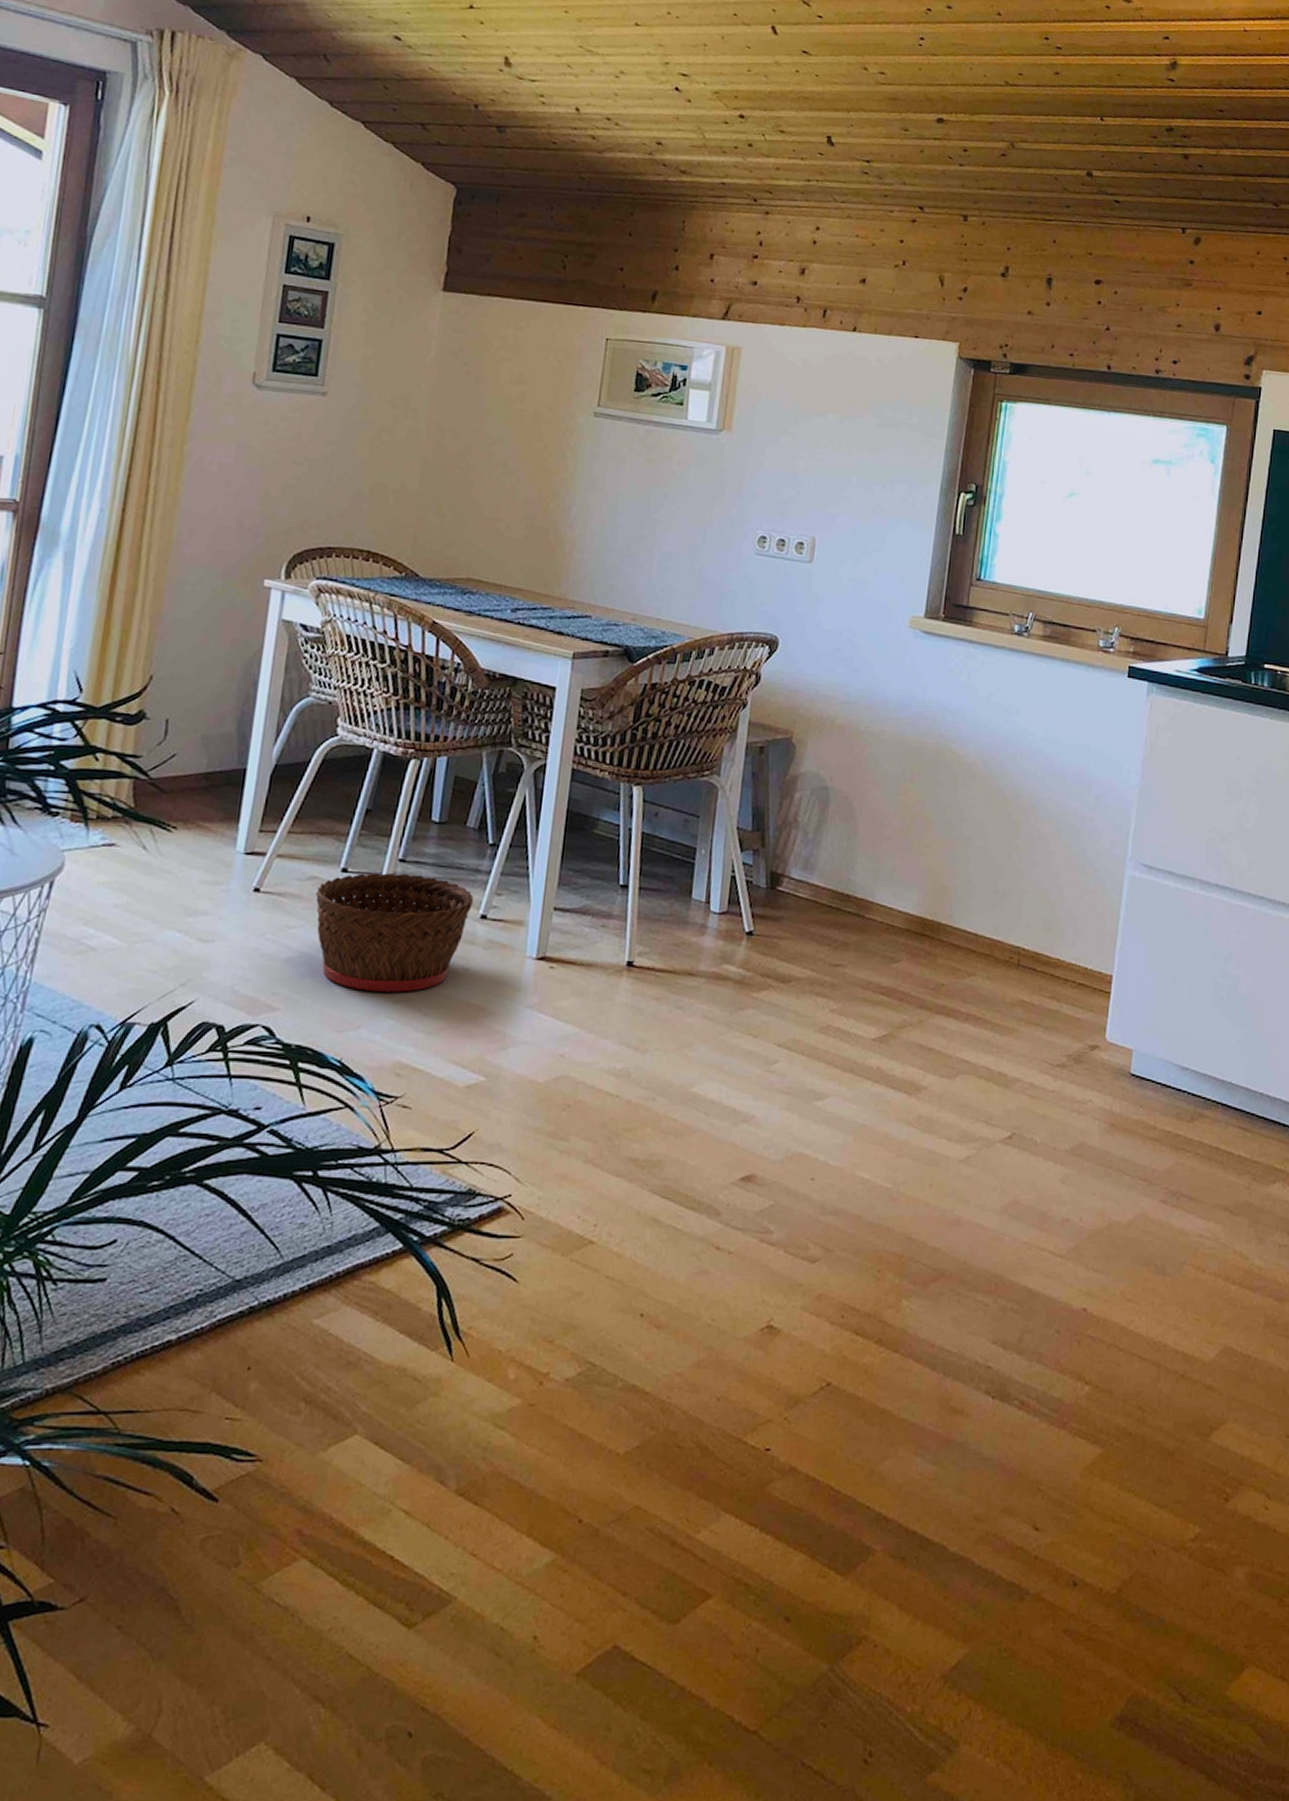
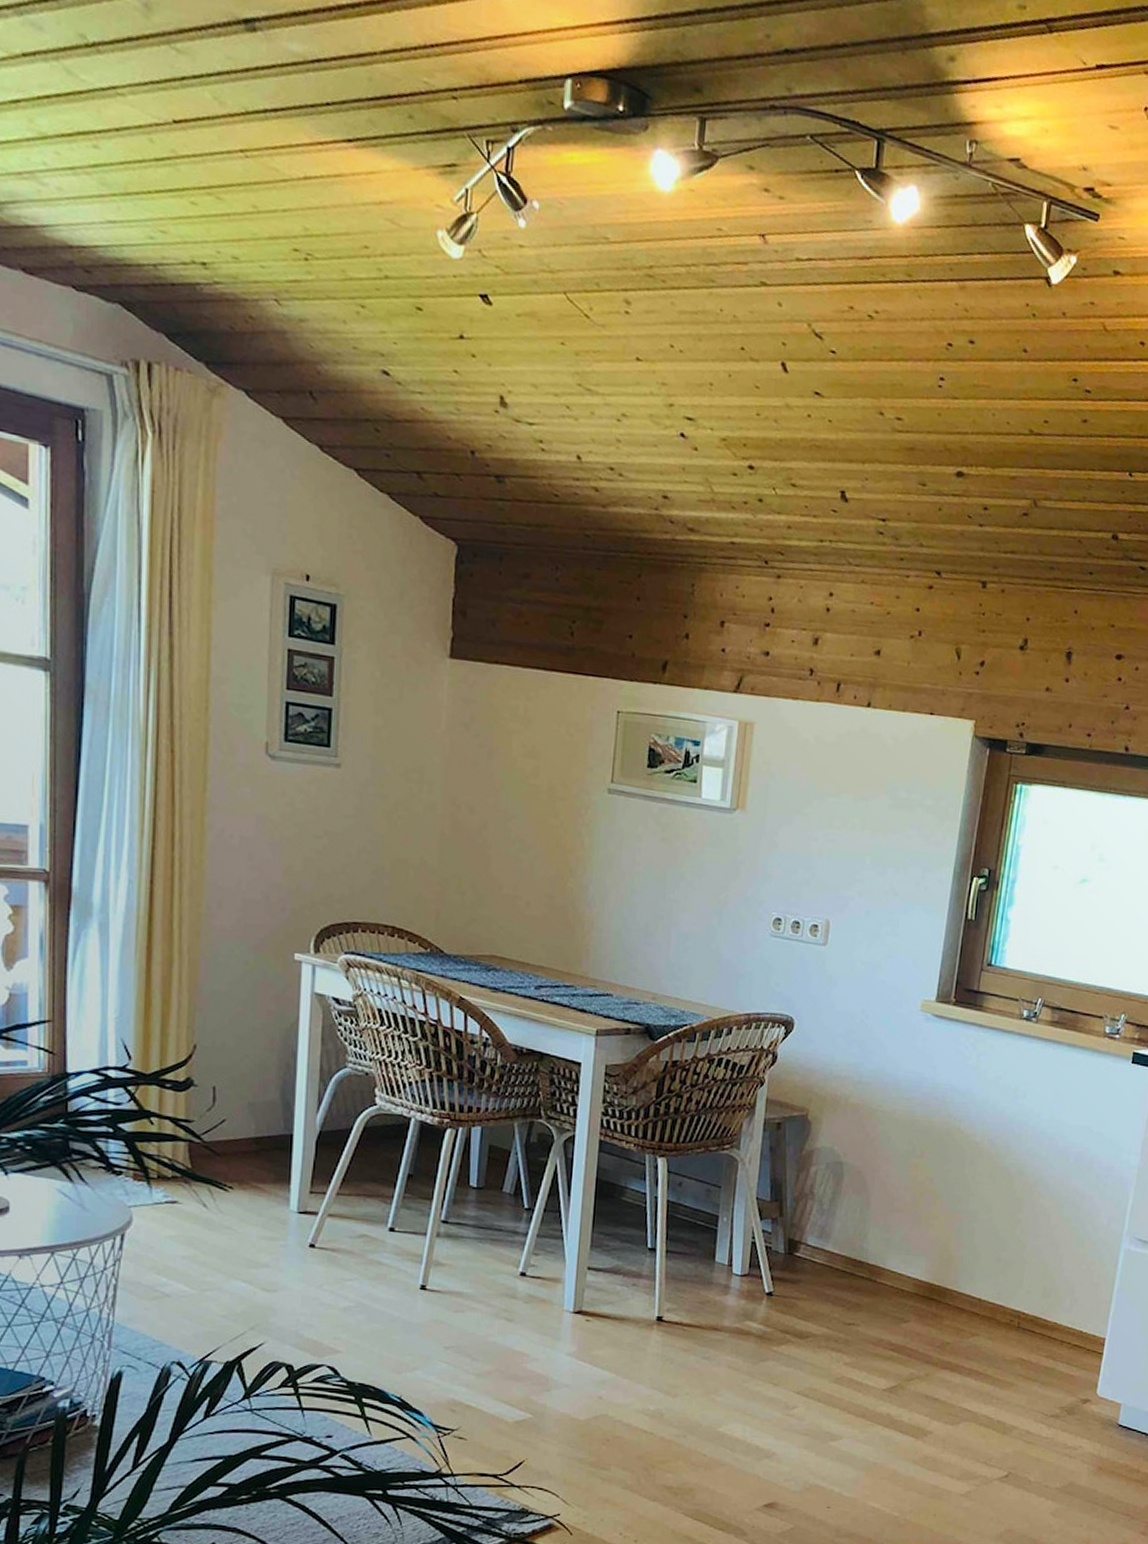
basket: present [315,873,474,993] -> none [367,1232,514,1340]

